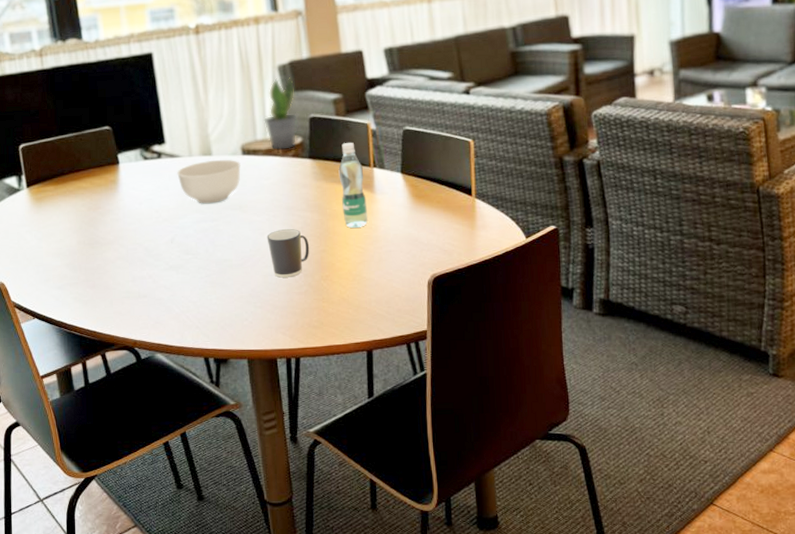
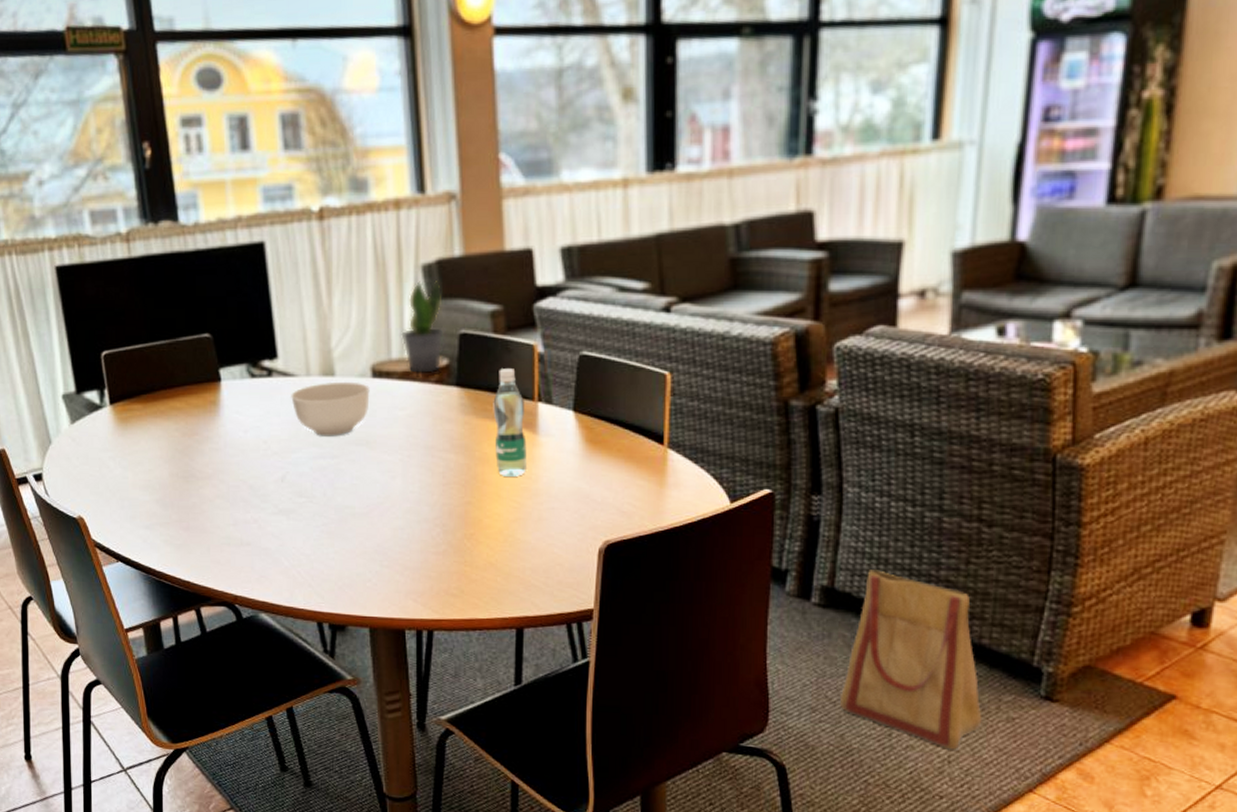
mug: present [266,228,309,278] -> none [399,472,451,533]
shopping bag: none [622,283,730,423] -> present [840,570,982,750]

